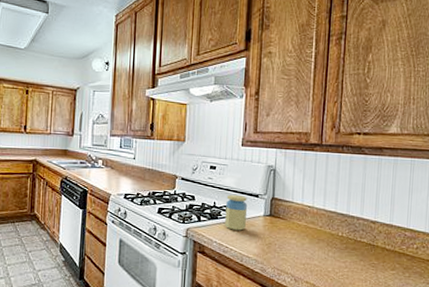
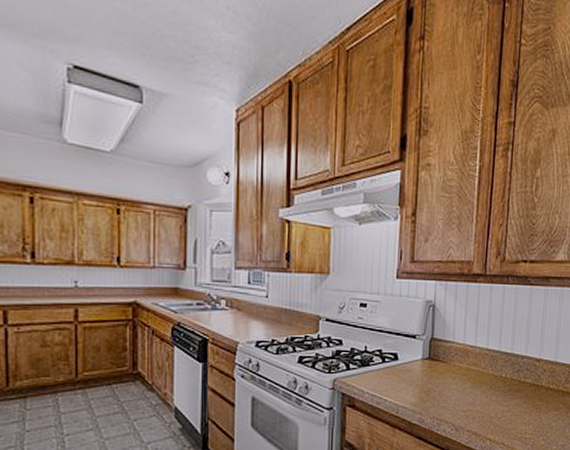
jar: present [225,195,247,231] -> none [378,337,403,378]

